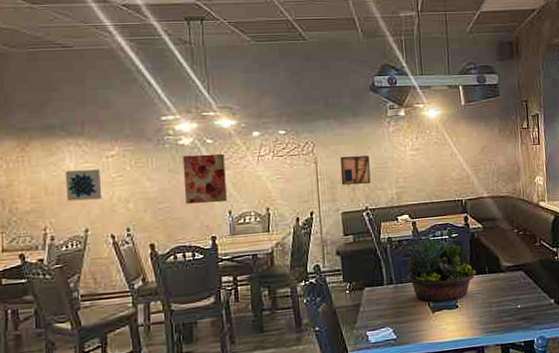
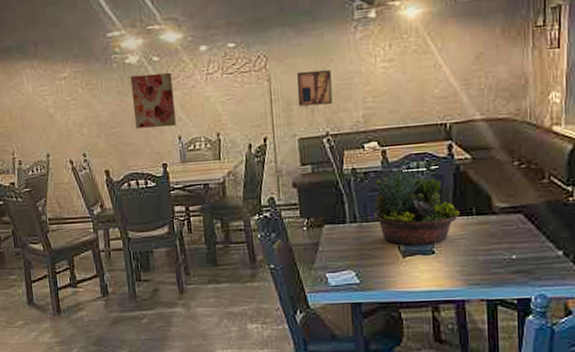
wall art: present [65,169,102,202] -> none [25,92,59,126]

